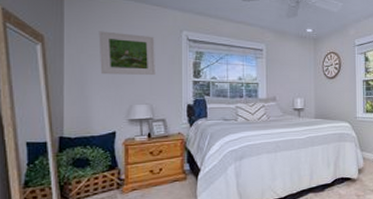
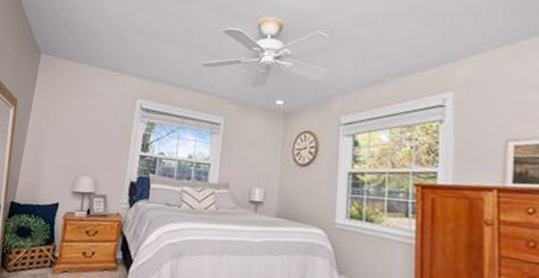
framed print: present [98,31,157,76] -> none [56,97,110,146]

